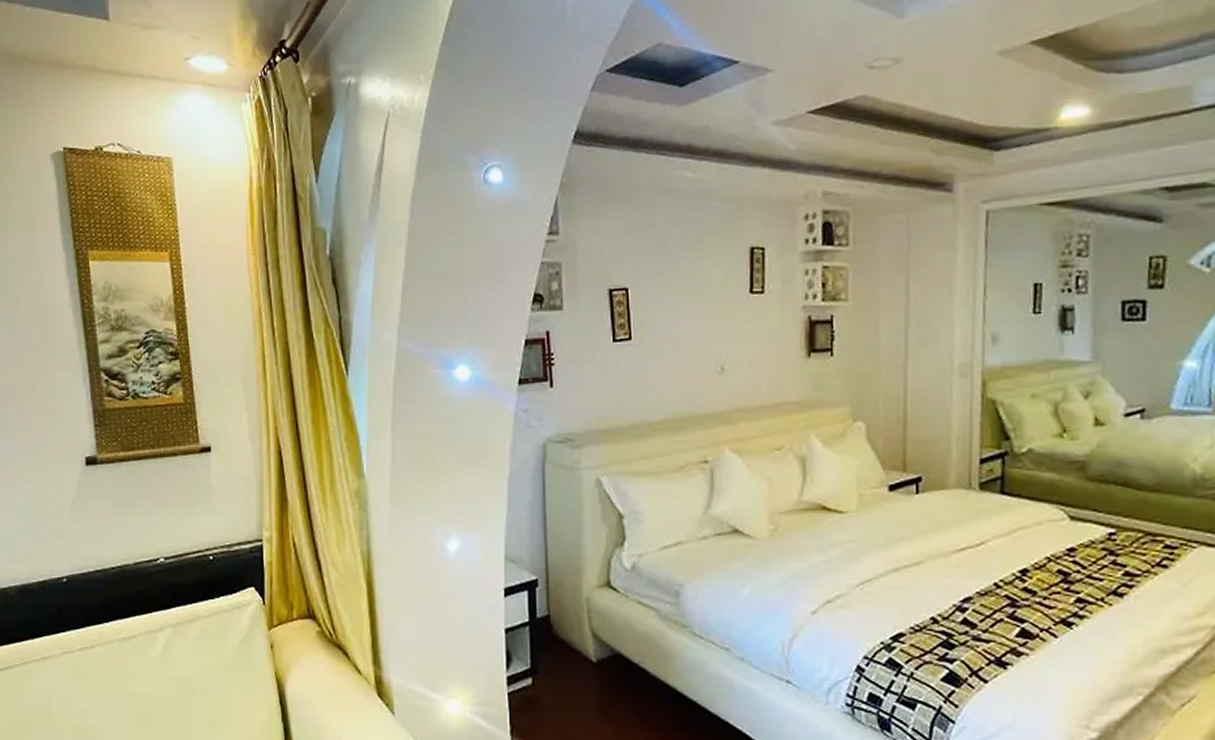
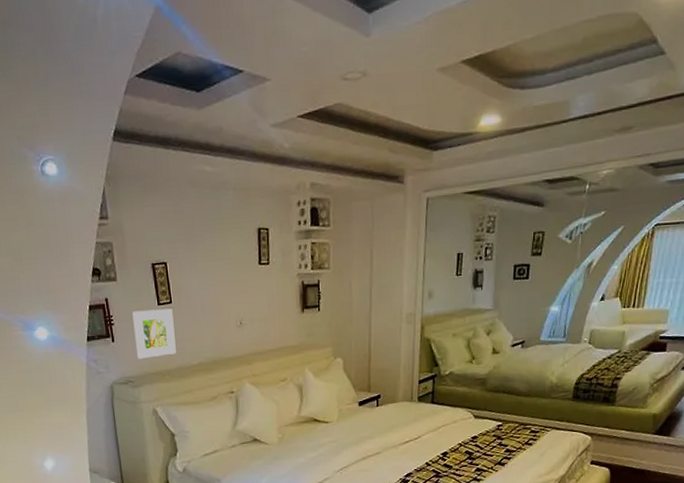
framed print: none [579,346,633,411] -> present [132,308,176,359]

